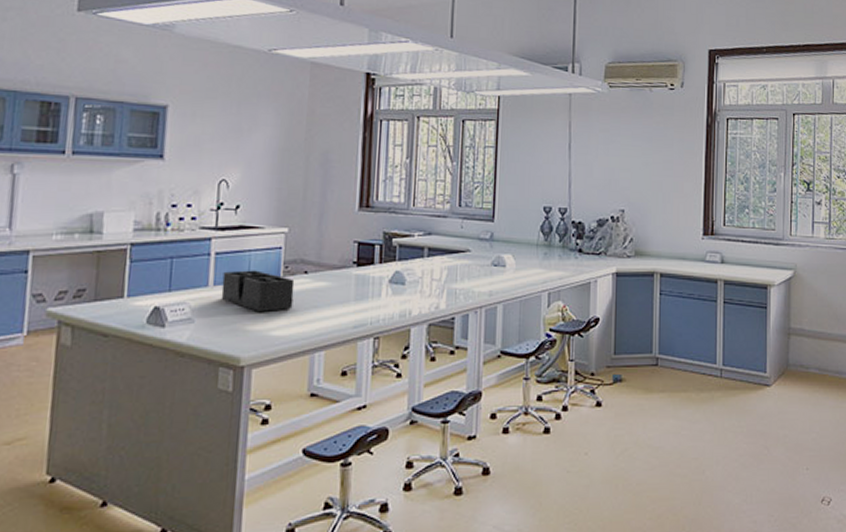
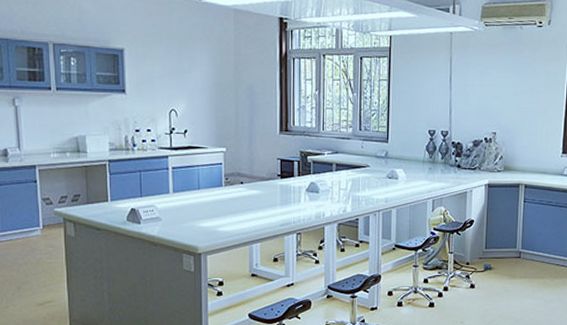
desk organizer: present [221,270,295,312] -> none [179,181,234,213]

